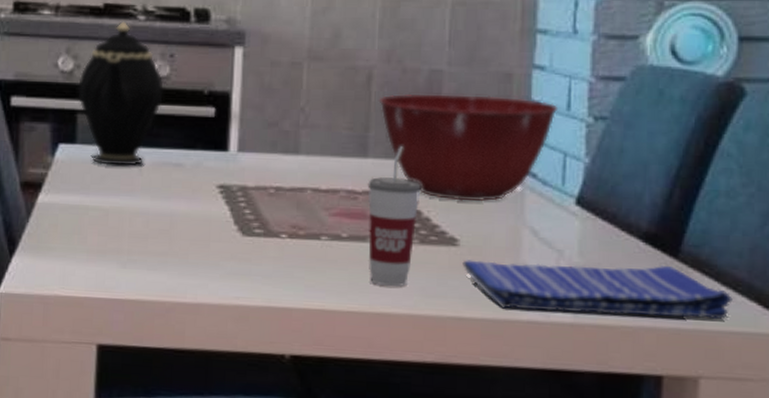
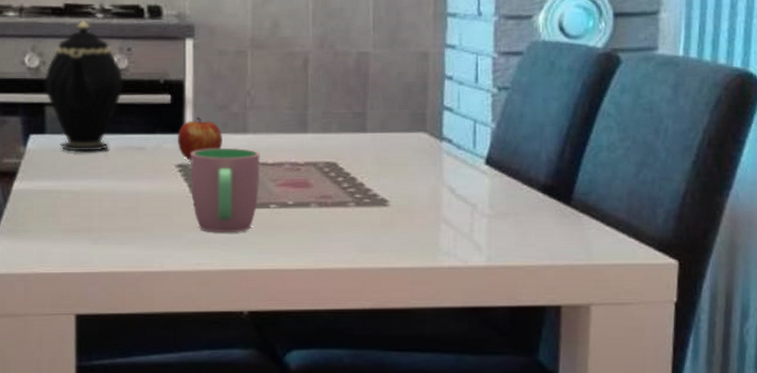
apple: none [219,134,271,182] -> present [177,117,222,161]
cup: none [233,169,312,266] -> present [191,147,260,233]
cup: present [367,146,421,287] -> none [308,121,355,245]
mixing bowl: present [378,94,559,202] -> none [315,73,468,167]
dish towel: present [462,260,733,319] -> none [392,212,615,258]

